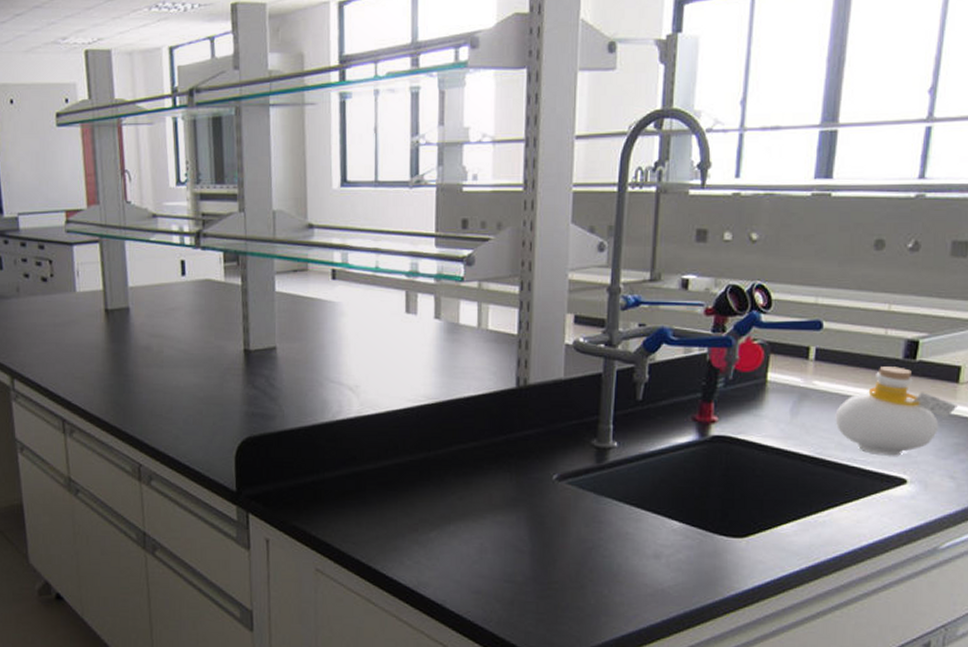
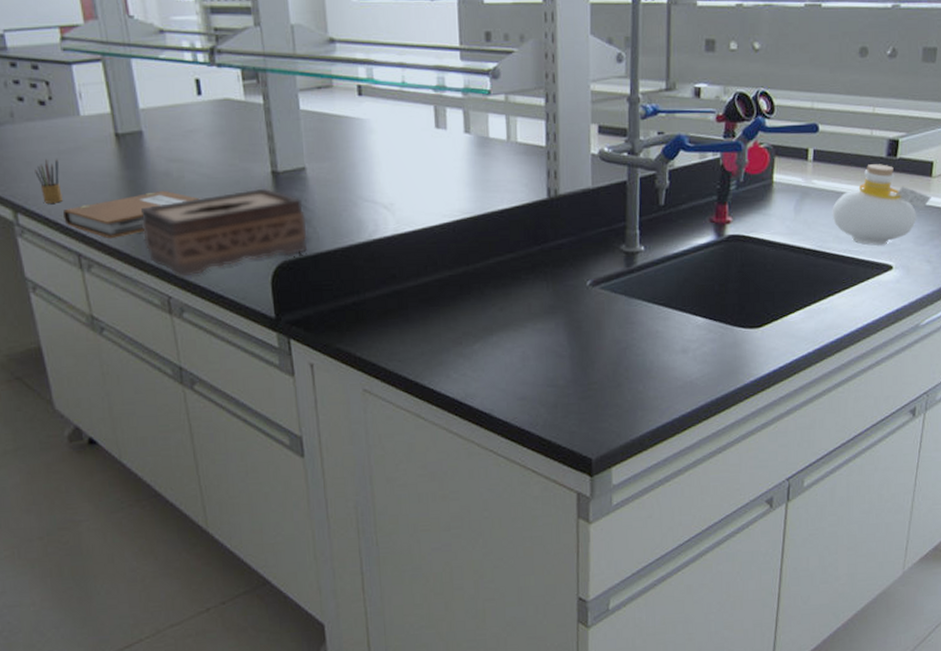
pencil box: none [32,330,54,371] -> present [35,158,63,204]
notebook: none [52,363,176,407] -> present [62,190,200,239]
tissue box: none [122,365,273,448] -> present [141,188,307,278]

